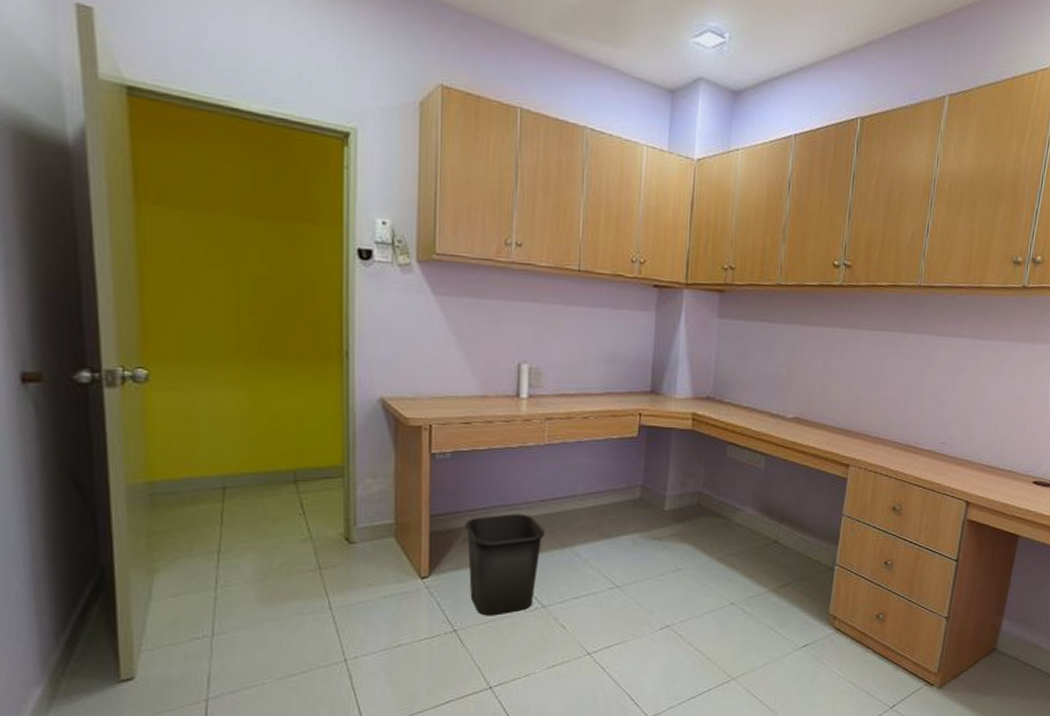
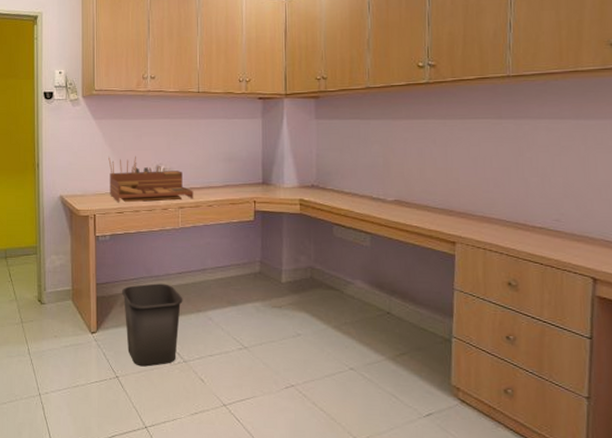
desk organizer: none [452,348,566,411] -> present [108,156,194,203]

